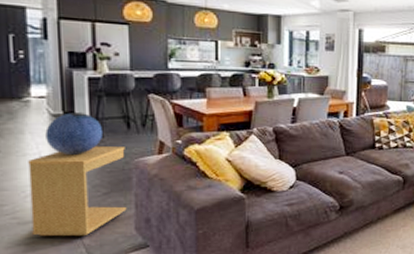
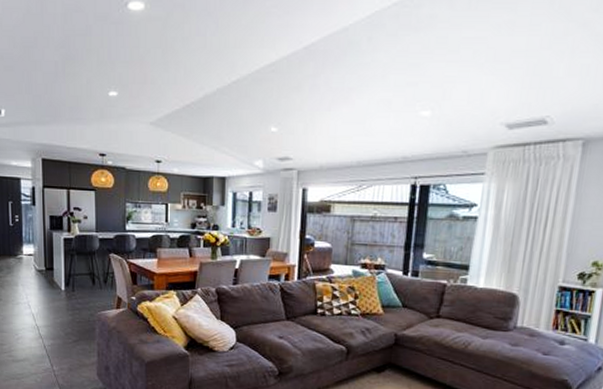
side table: present [28,146,127,237] -> none [20,299,91,377]
decorative sphere: present [45,112,104,155] -> none [32,268,75,306]

